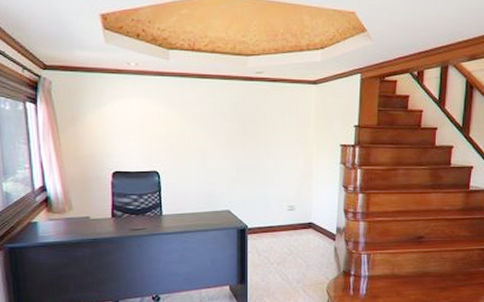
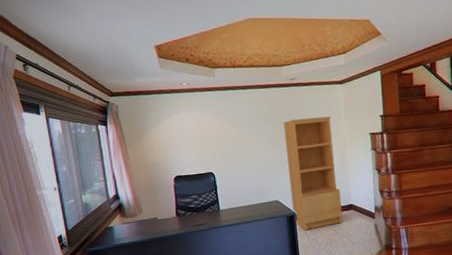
bookcase: none [244,120,300,247] -> present [283,116,342,231]

